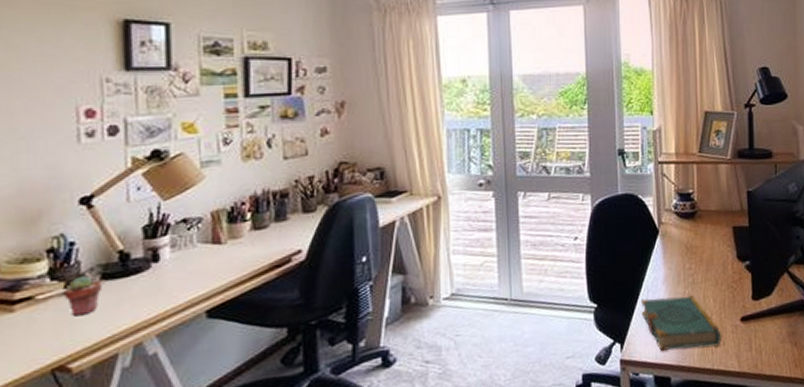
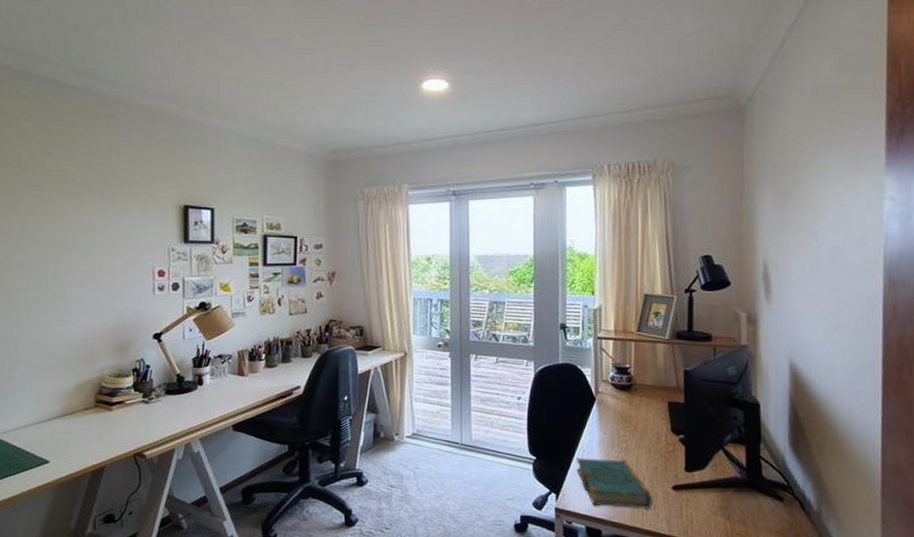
potted succulent: present [64,276,103,317] -> none [143,390,167,419]

